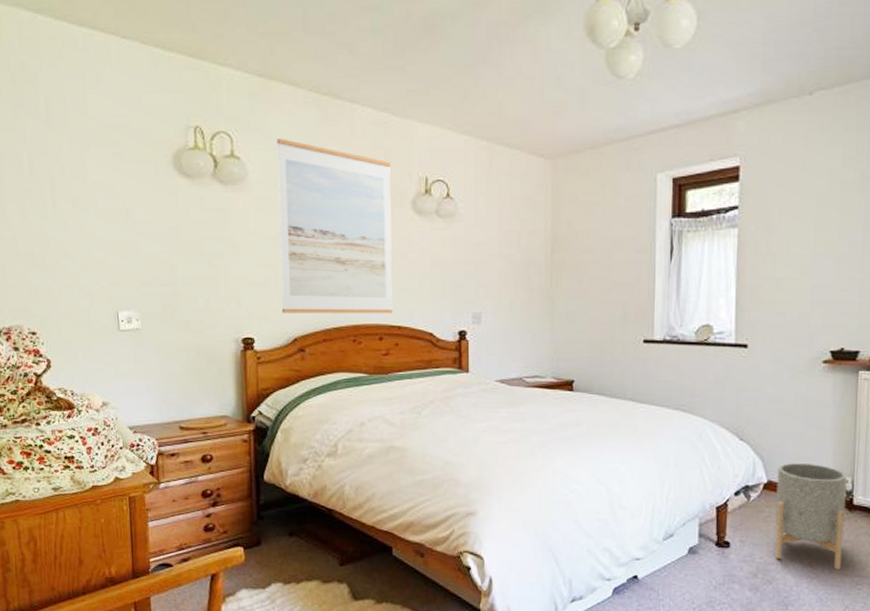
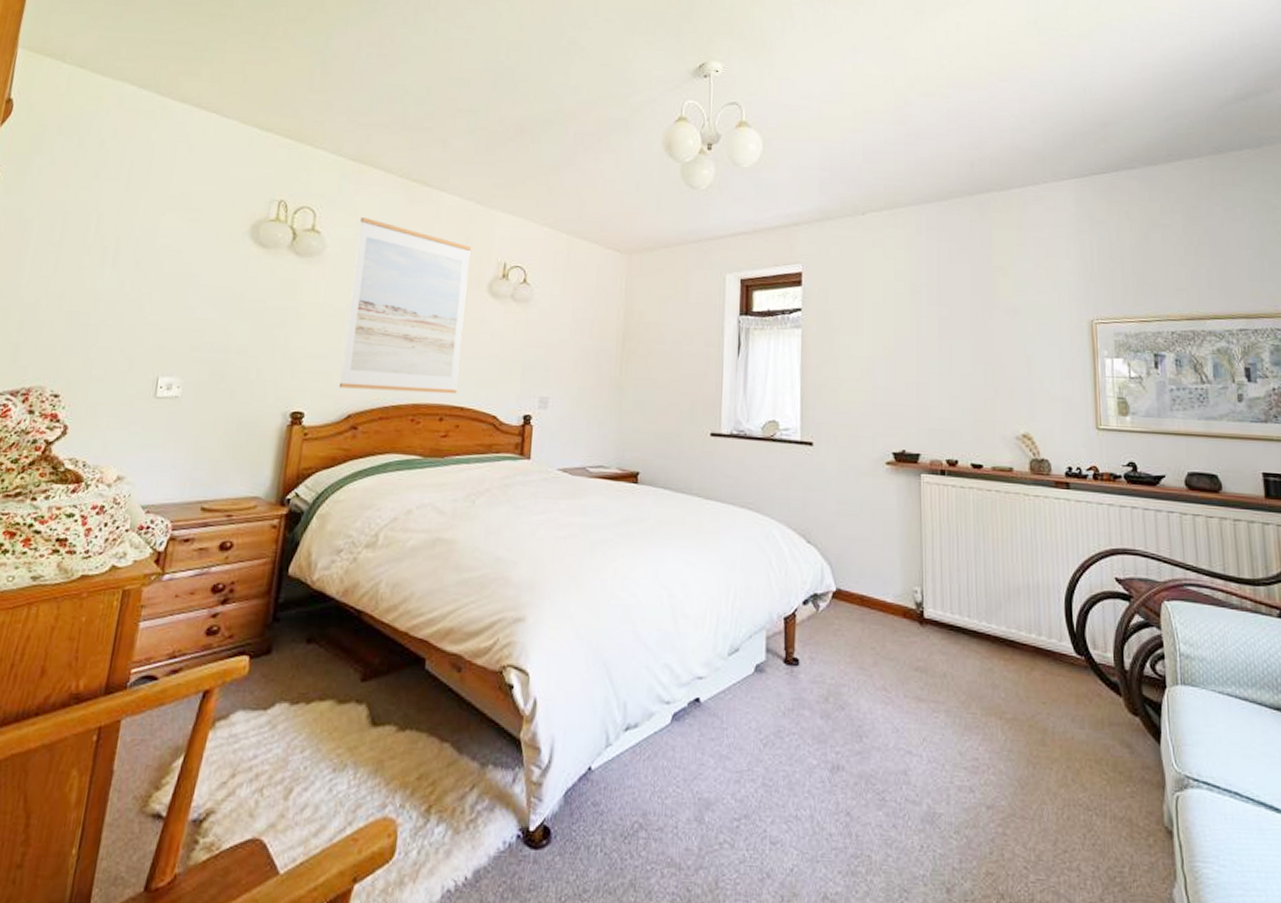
planter: present [775,462,847,570] -> none [845,569,917,694]

